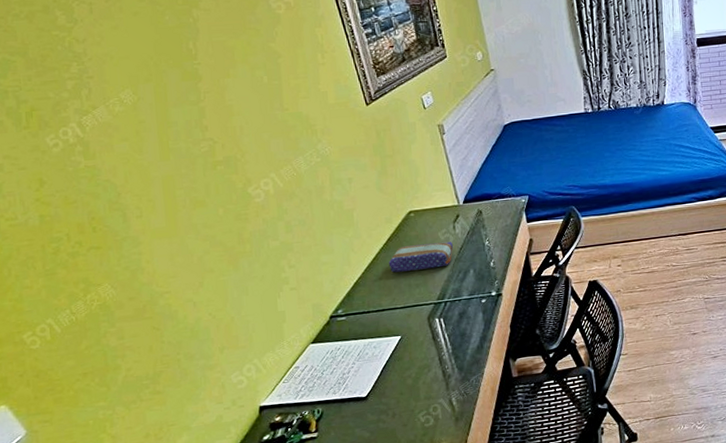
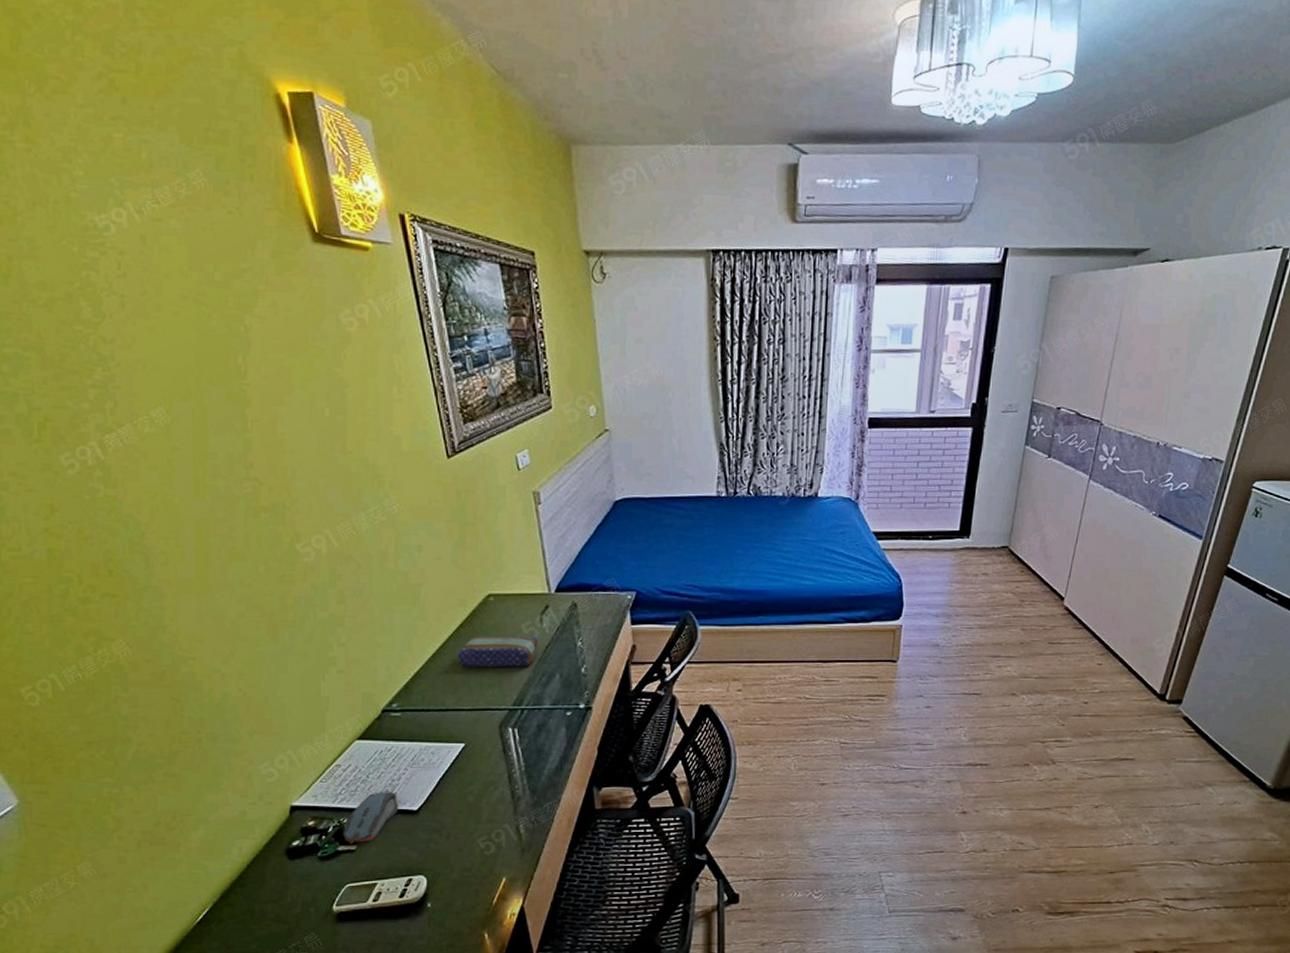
computer mouse: none [305,383,351,431] -> present [343,792,399,842]

